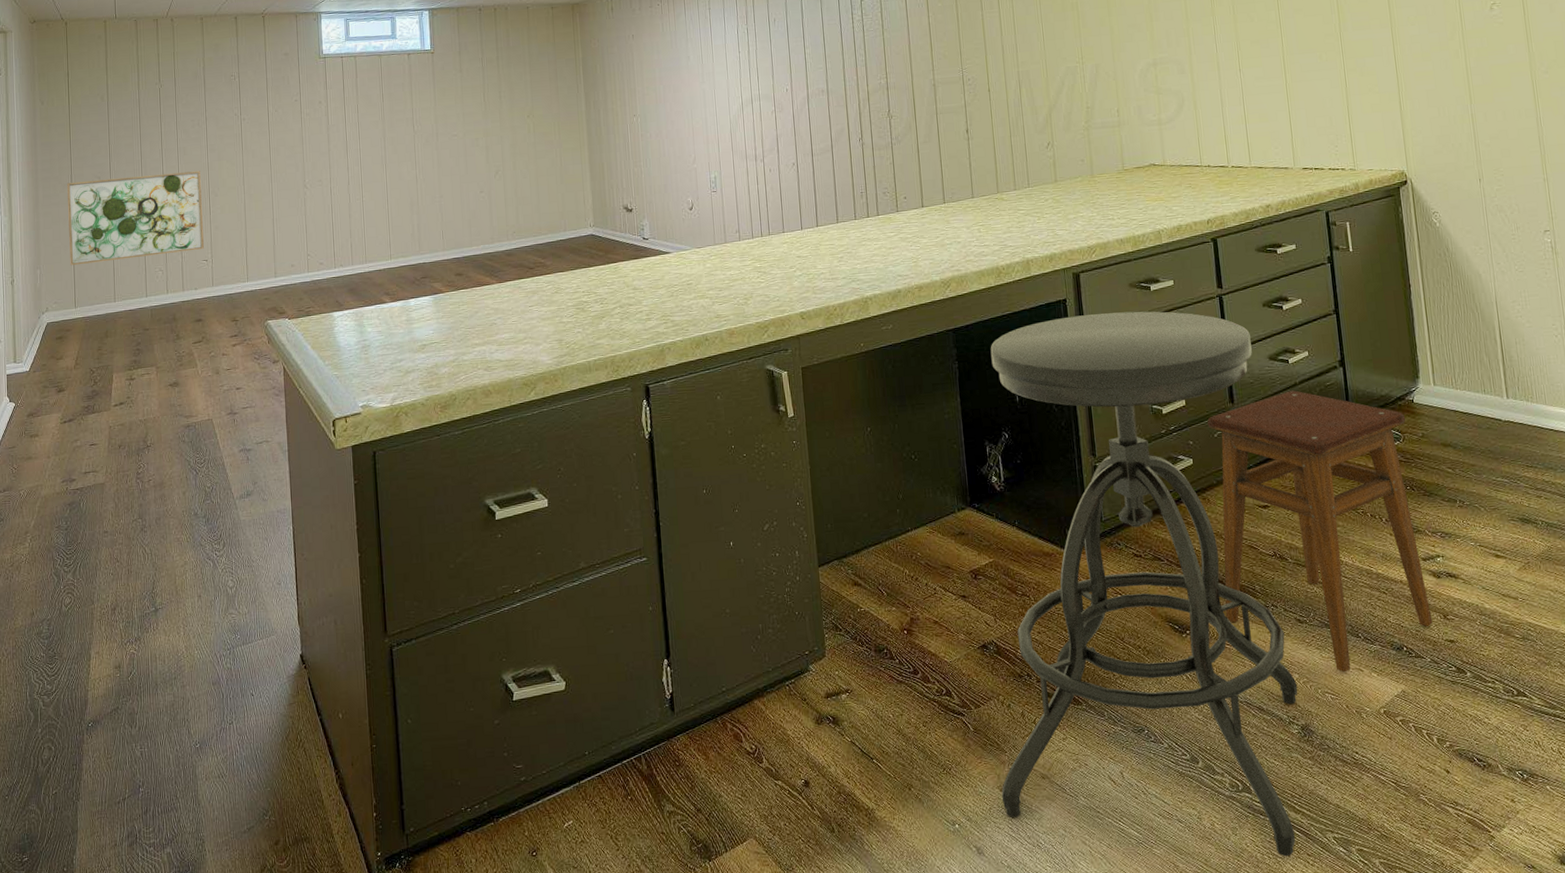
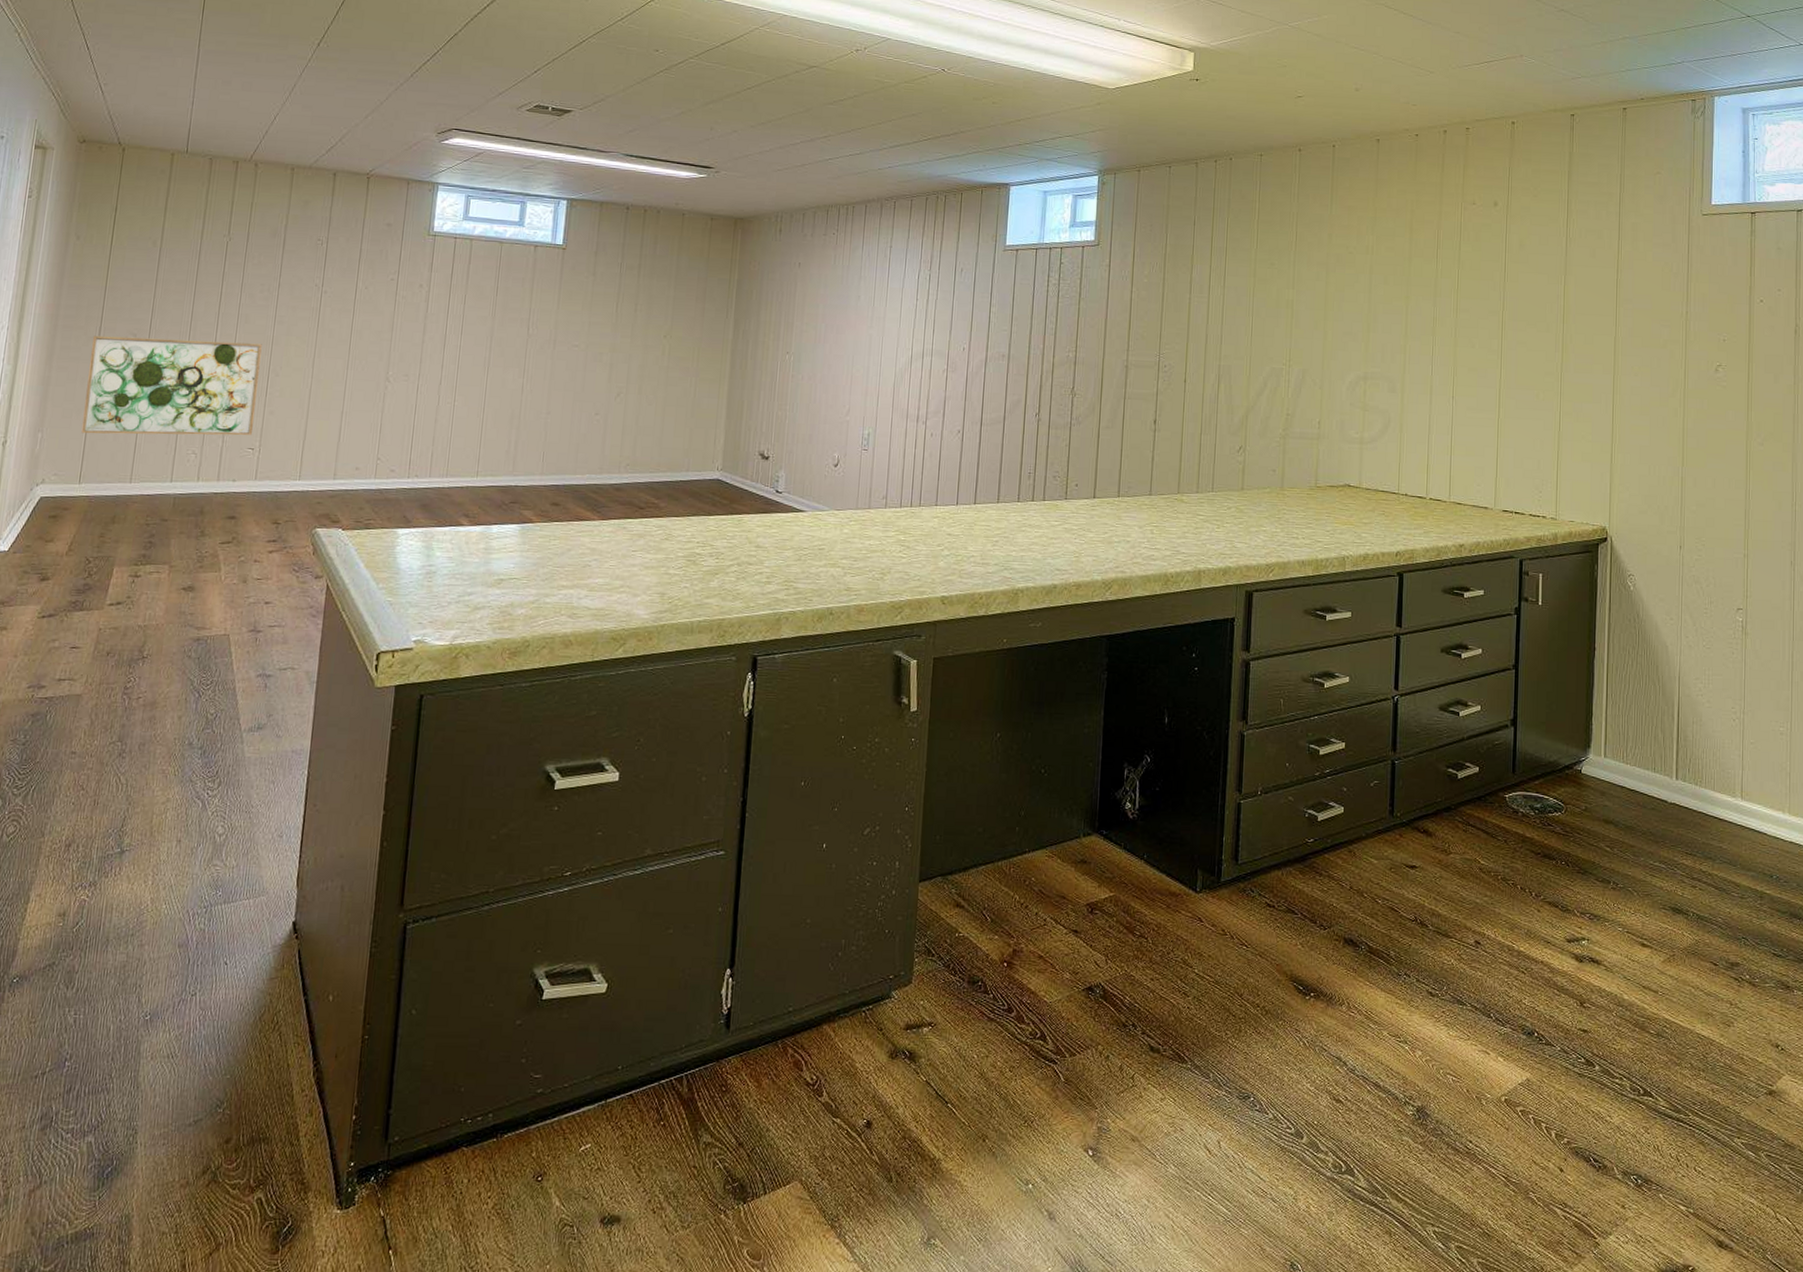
stool: present [990,311,1298,857] -> none [1084,637,1423,1249]
stool: present [1207,390,1433,673] -> none [1355,745,1571,1054]

